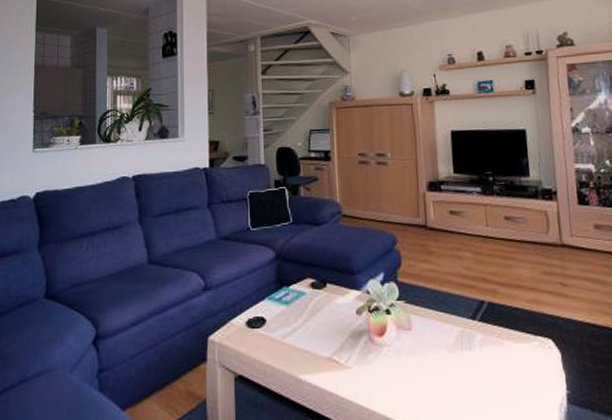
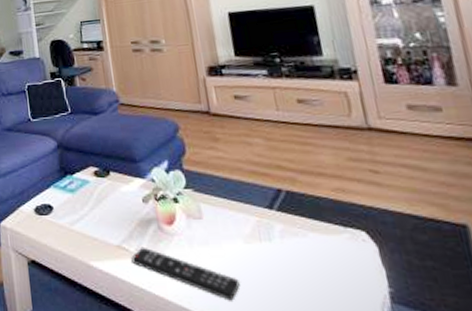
remote control: none [341,358,440,408] -> present [131,246,240,301]

